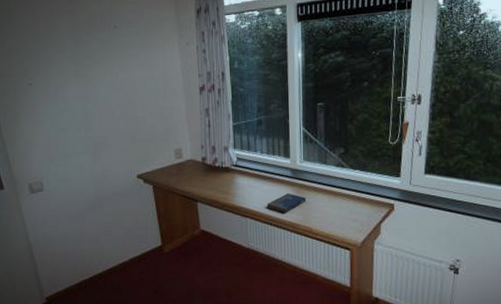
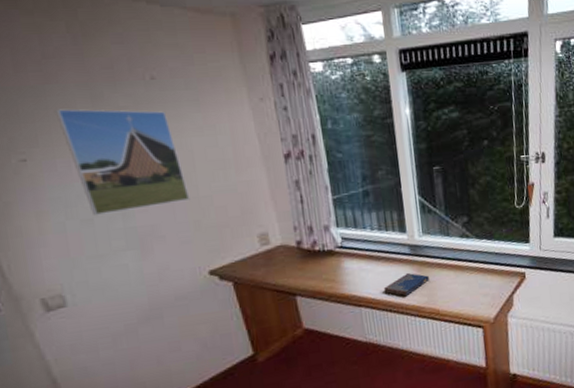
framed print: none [52,49,130,126] -> present [54,109,190,215]

